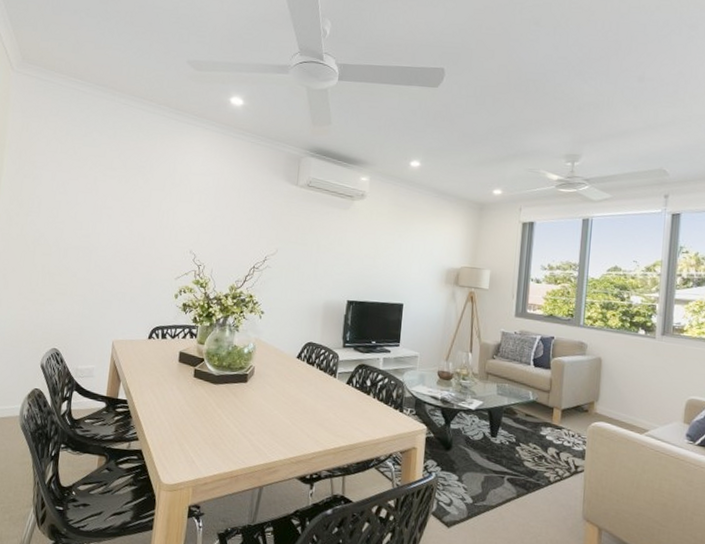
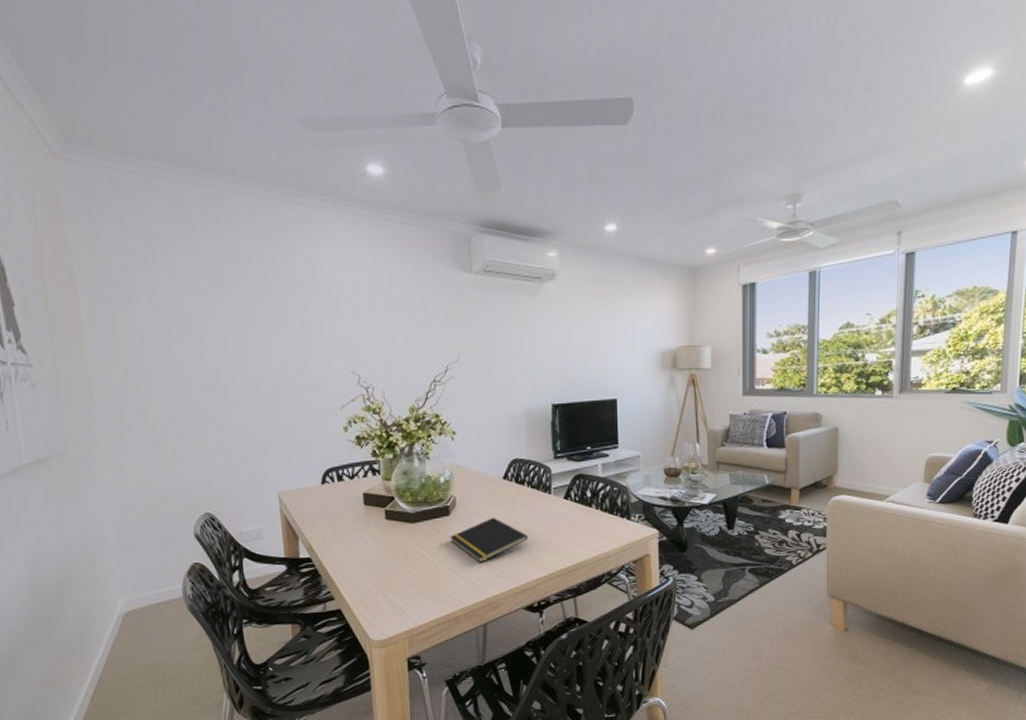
notepad: none [244,390,311,430] -> present [450,517,529,563]

